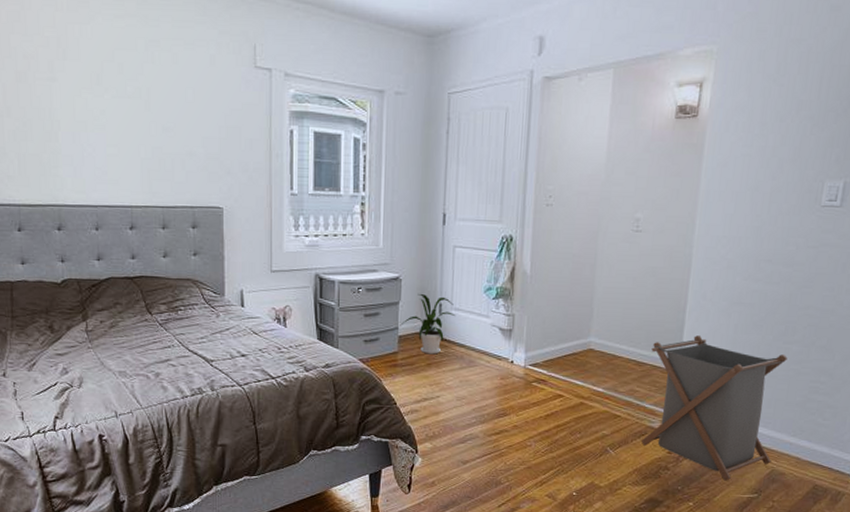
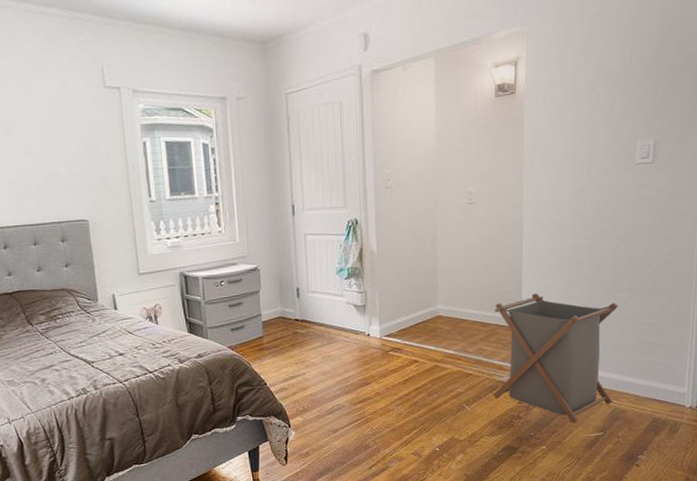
house plant: present [400,294,456,355] -> none [262,281,313,336]

